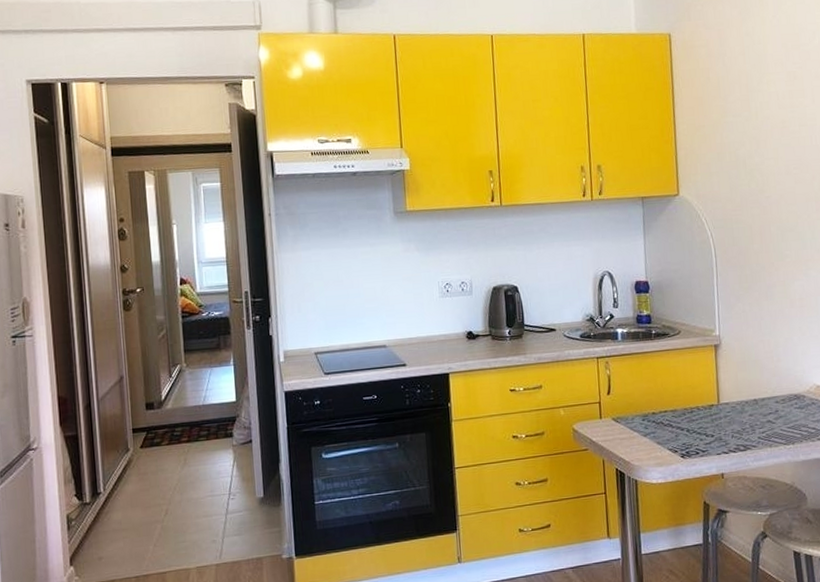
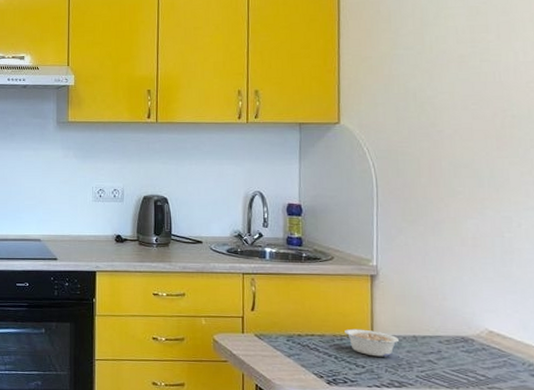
legume: none [694,399,742,425] -> present [345,328,399,357]

